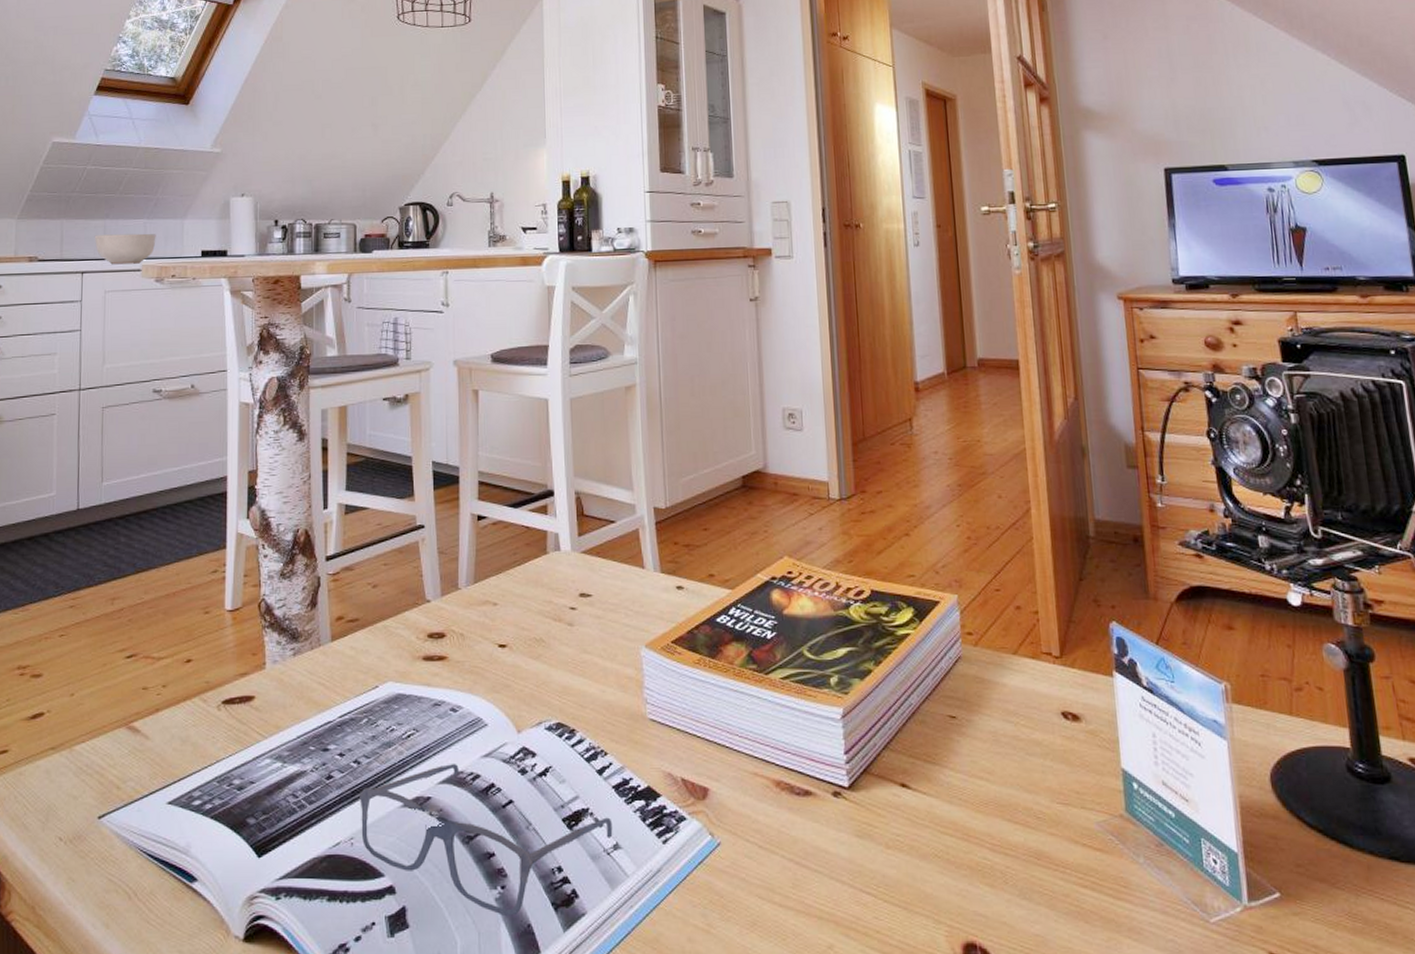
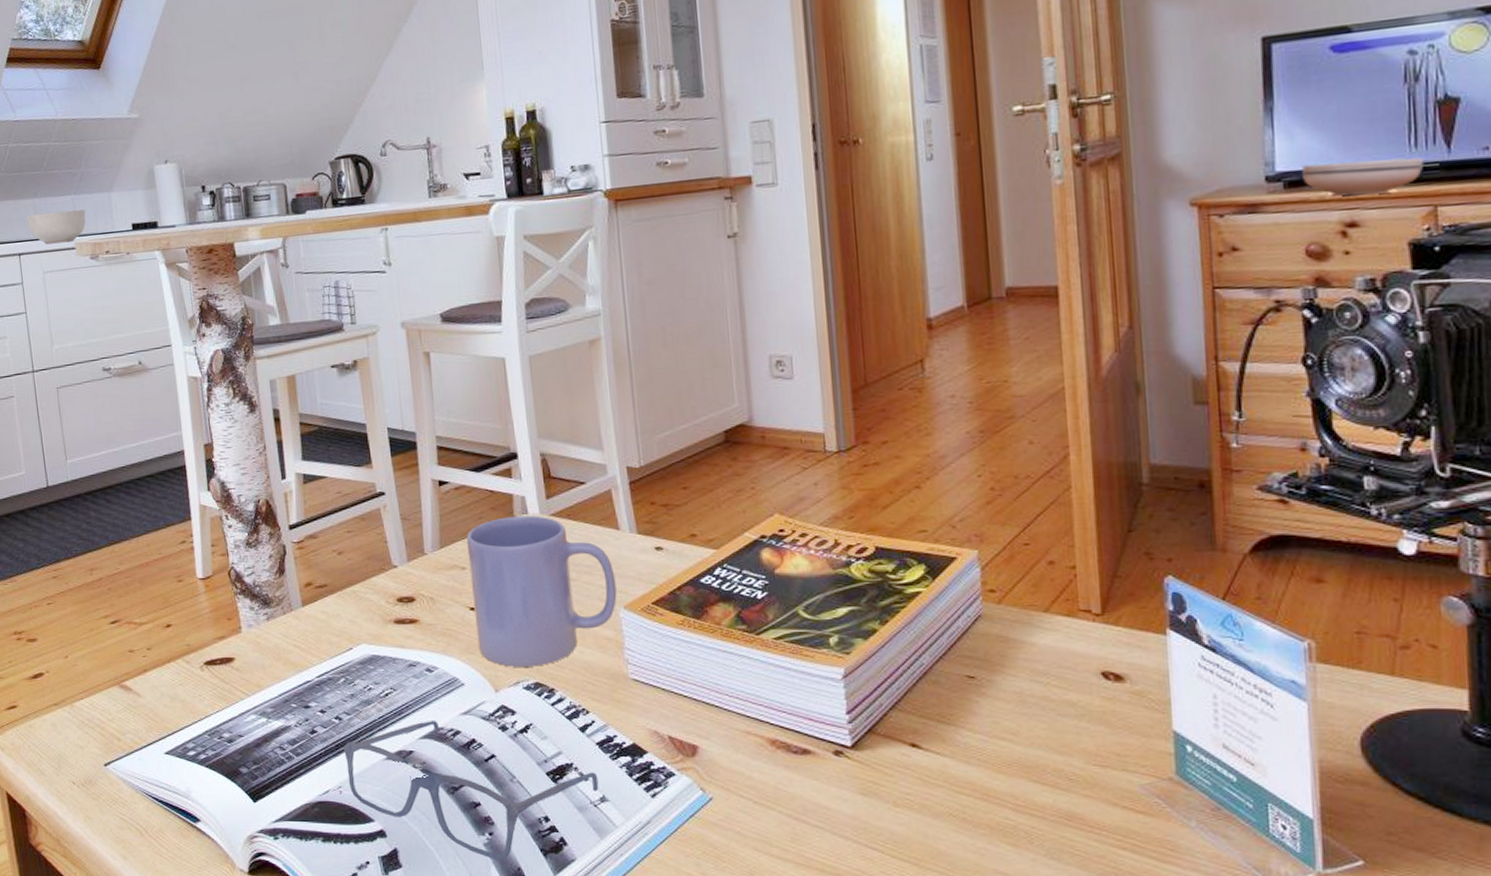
mug: none [500,552,639,706] -> present [466,515,617,667]
bowl: none [1198,271,1285,300] -> present [1302,157,1424,197]

